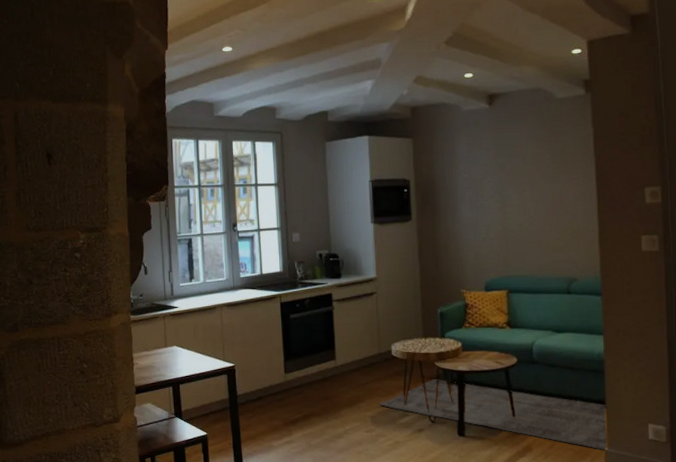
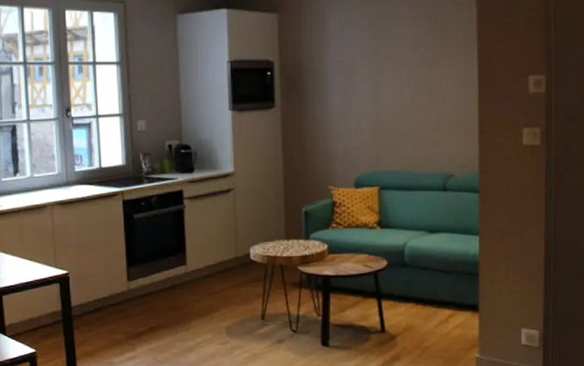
rug: present [379,379,608,451] -> none [235,285,480,358]

